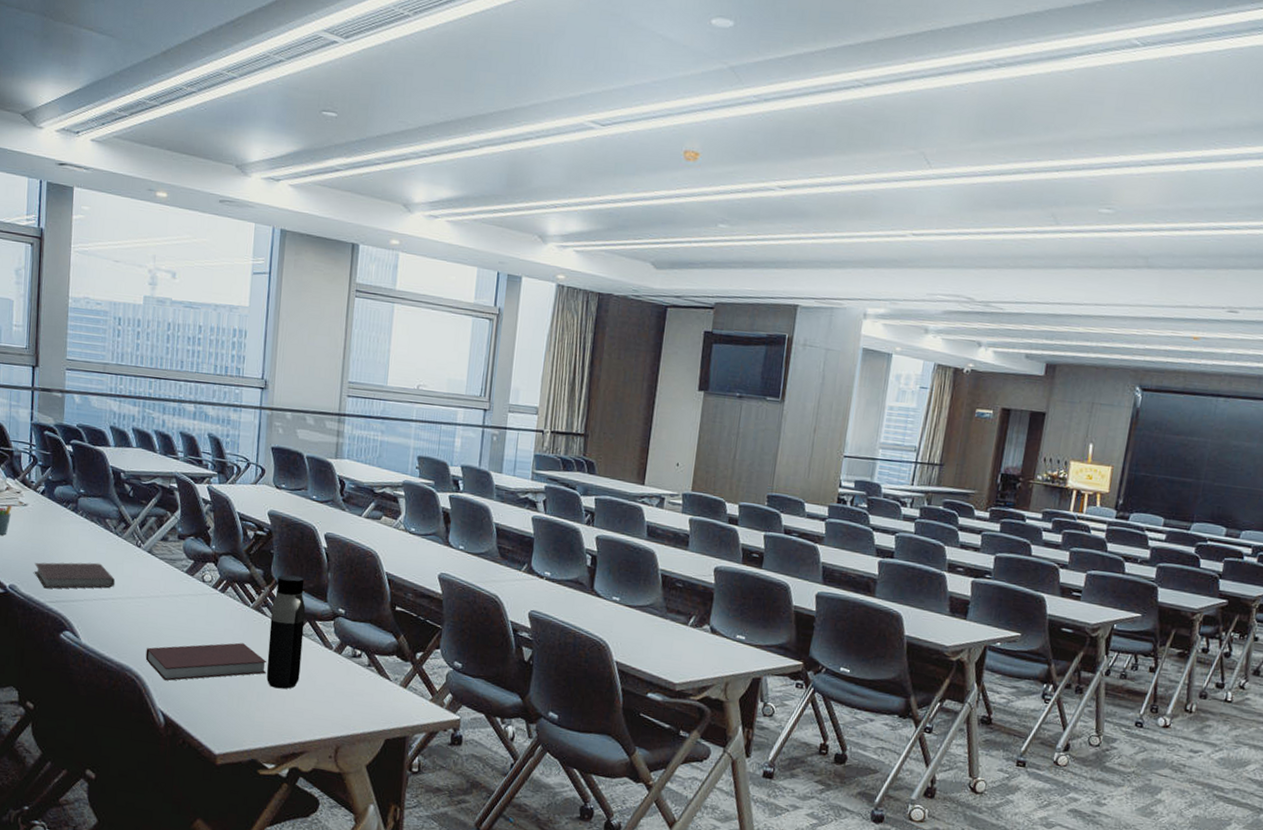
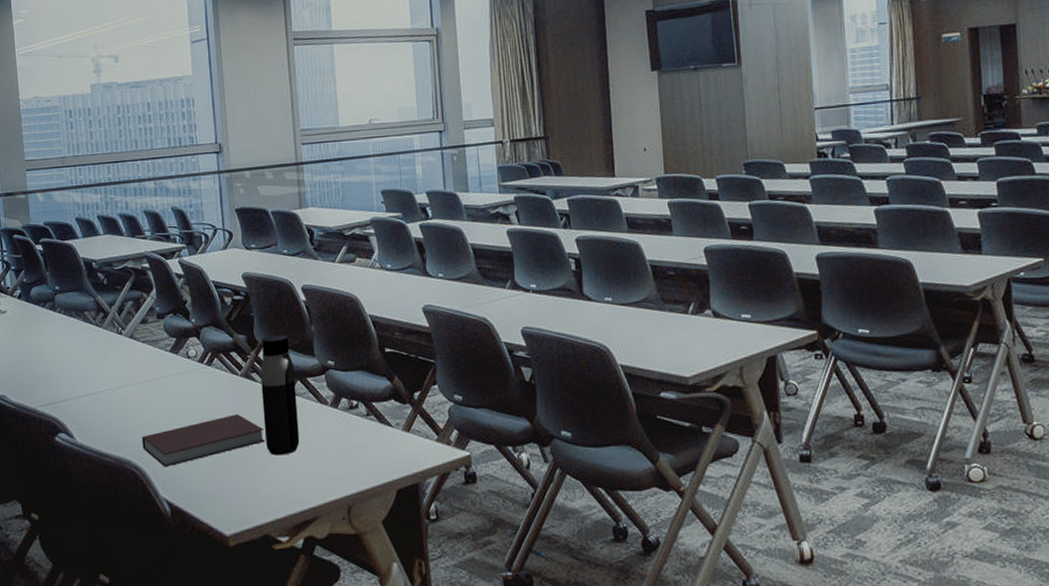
notebook: present [34,562,116,589] -> none [21,357,102,393]

